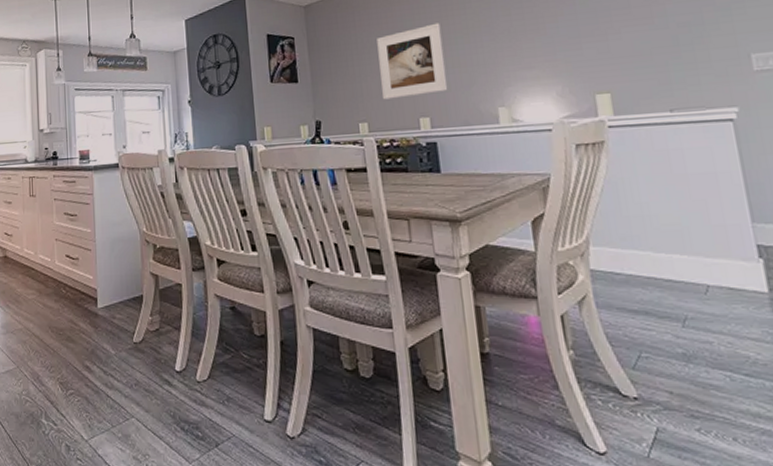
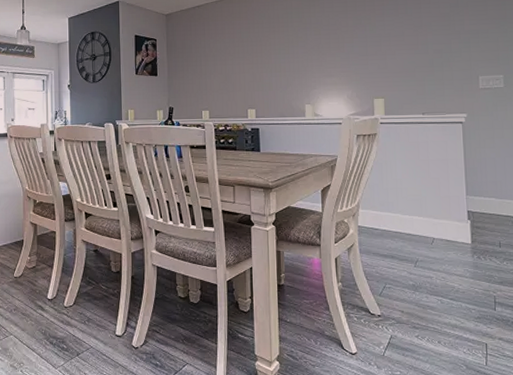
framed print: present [377,23,448,100] -> none [220,36,271,94]

